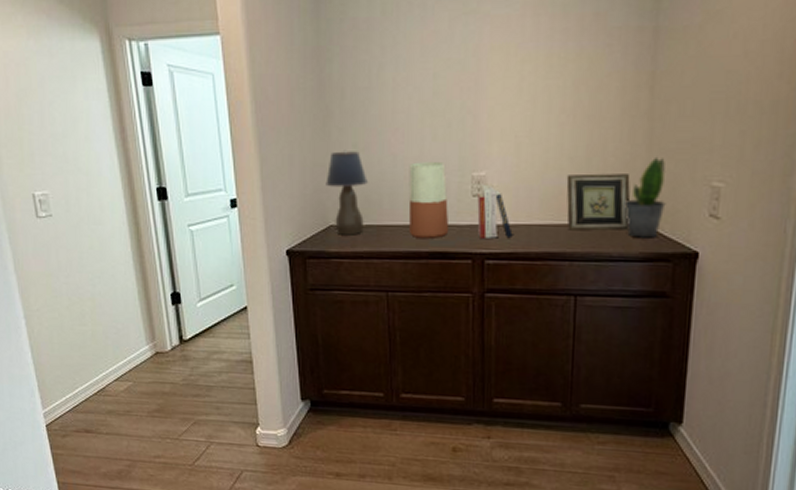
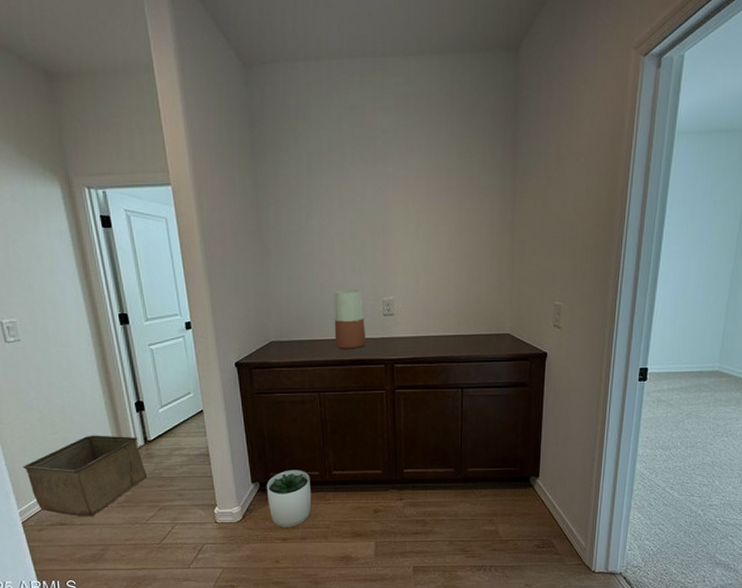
storage bin: none [49,329,181,426] -> present [23,435,147,517]
planter: none [318,388,374,461] -> present [266,470,312,528]
table lamp: present [326,149,369,236] -> none [266,280,302,349]
books: present [477,184,513,240] -> none [387,306,415,349]
picture frame: present [566,173,631,231] -> none [453,297,499,340]
potted plant: present [623,156,666,238] -> none [494,283,524,344]

